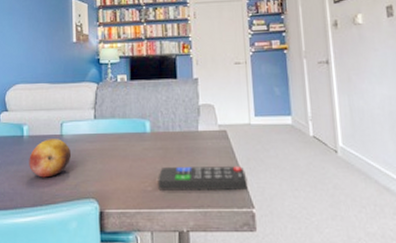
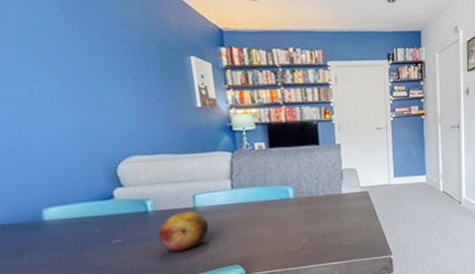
remote control: present [158,166,248,191] -> none [303,221,387,250]

